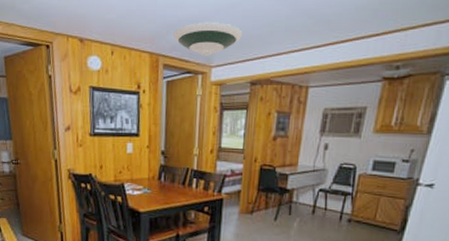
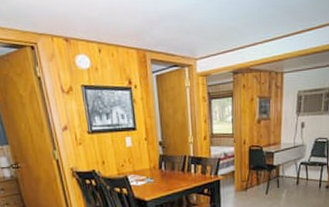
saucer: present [173,21,243,56] -> none [157,15,221,49]

